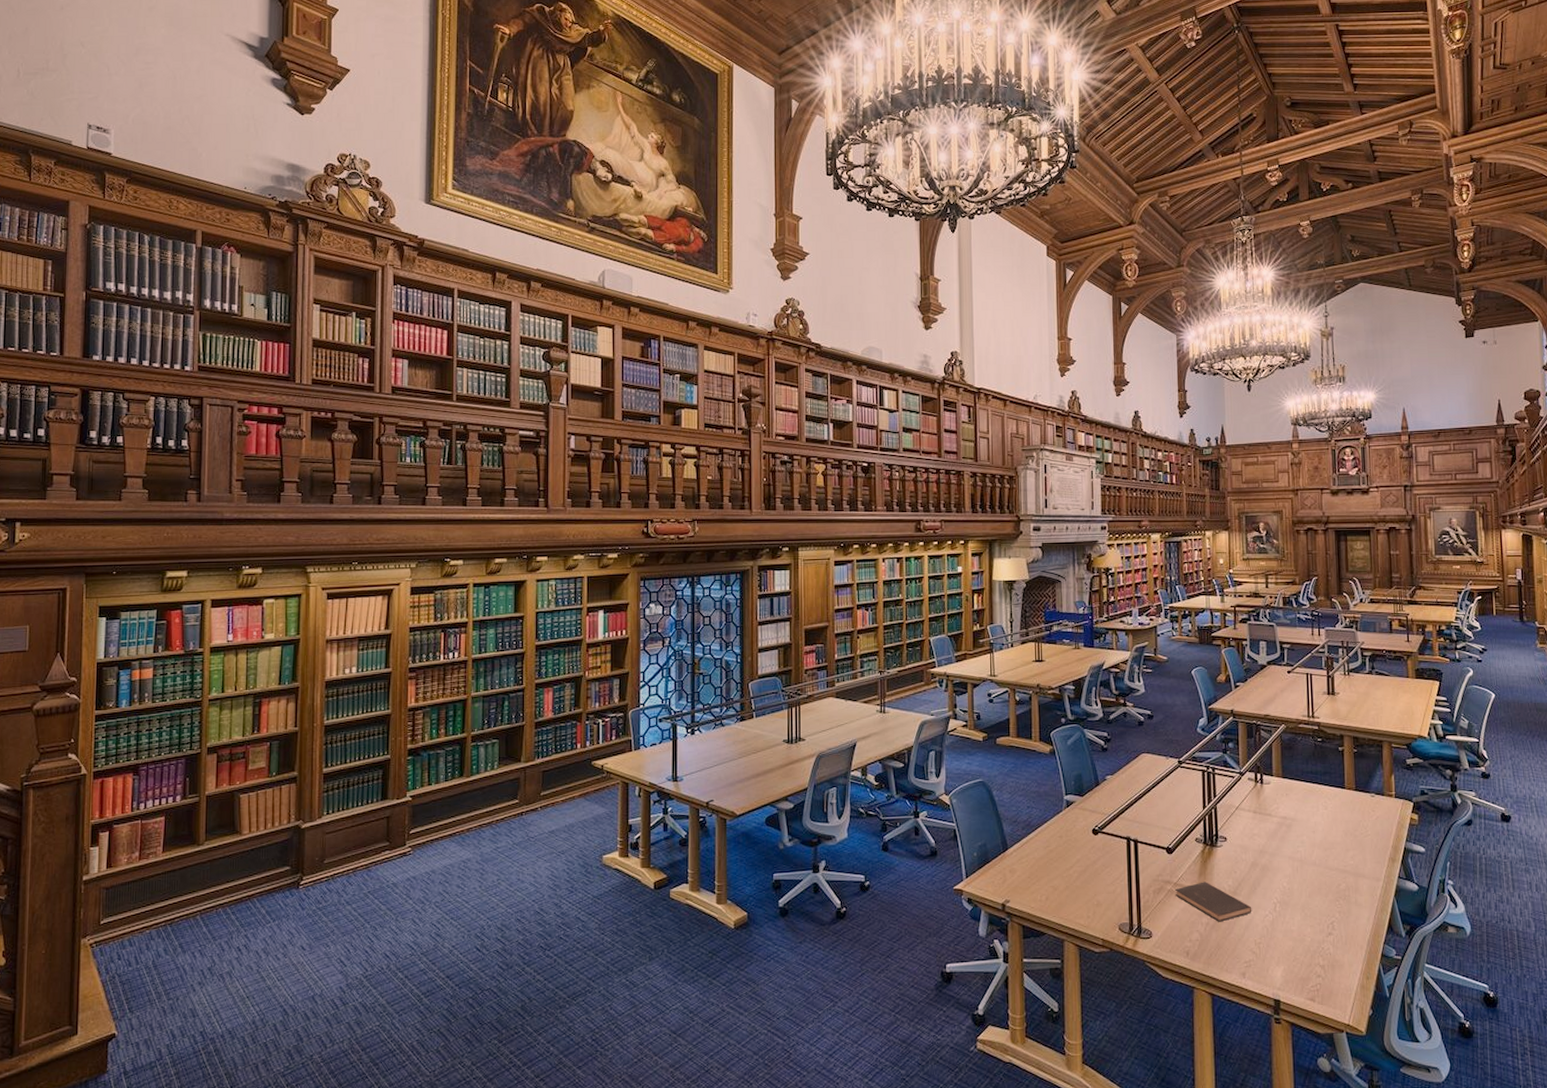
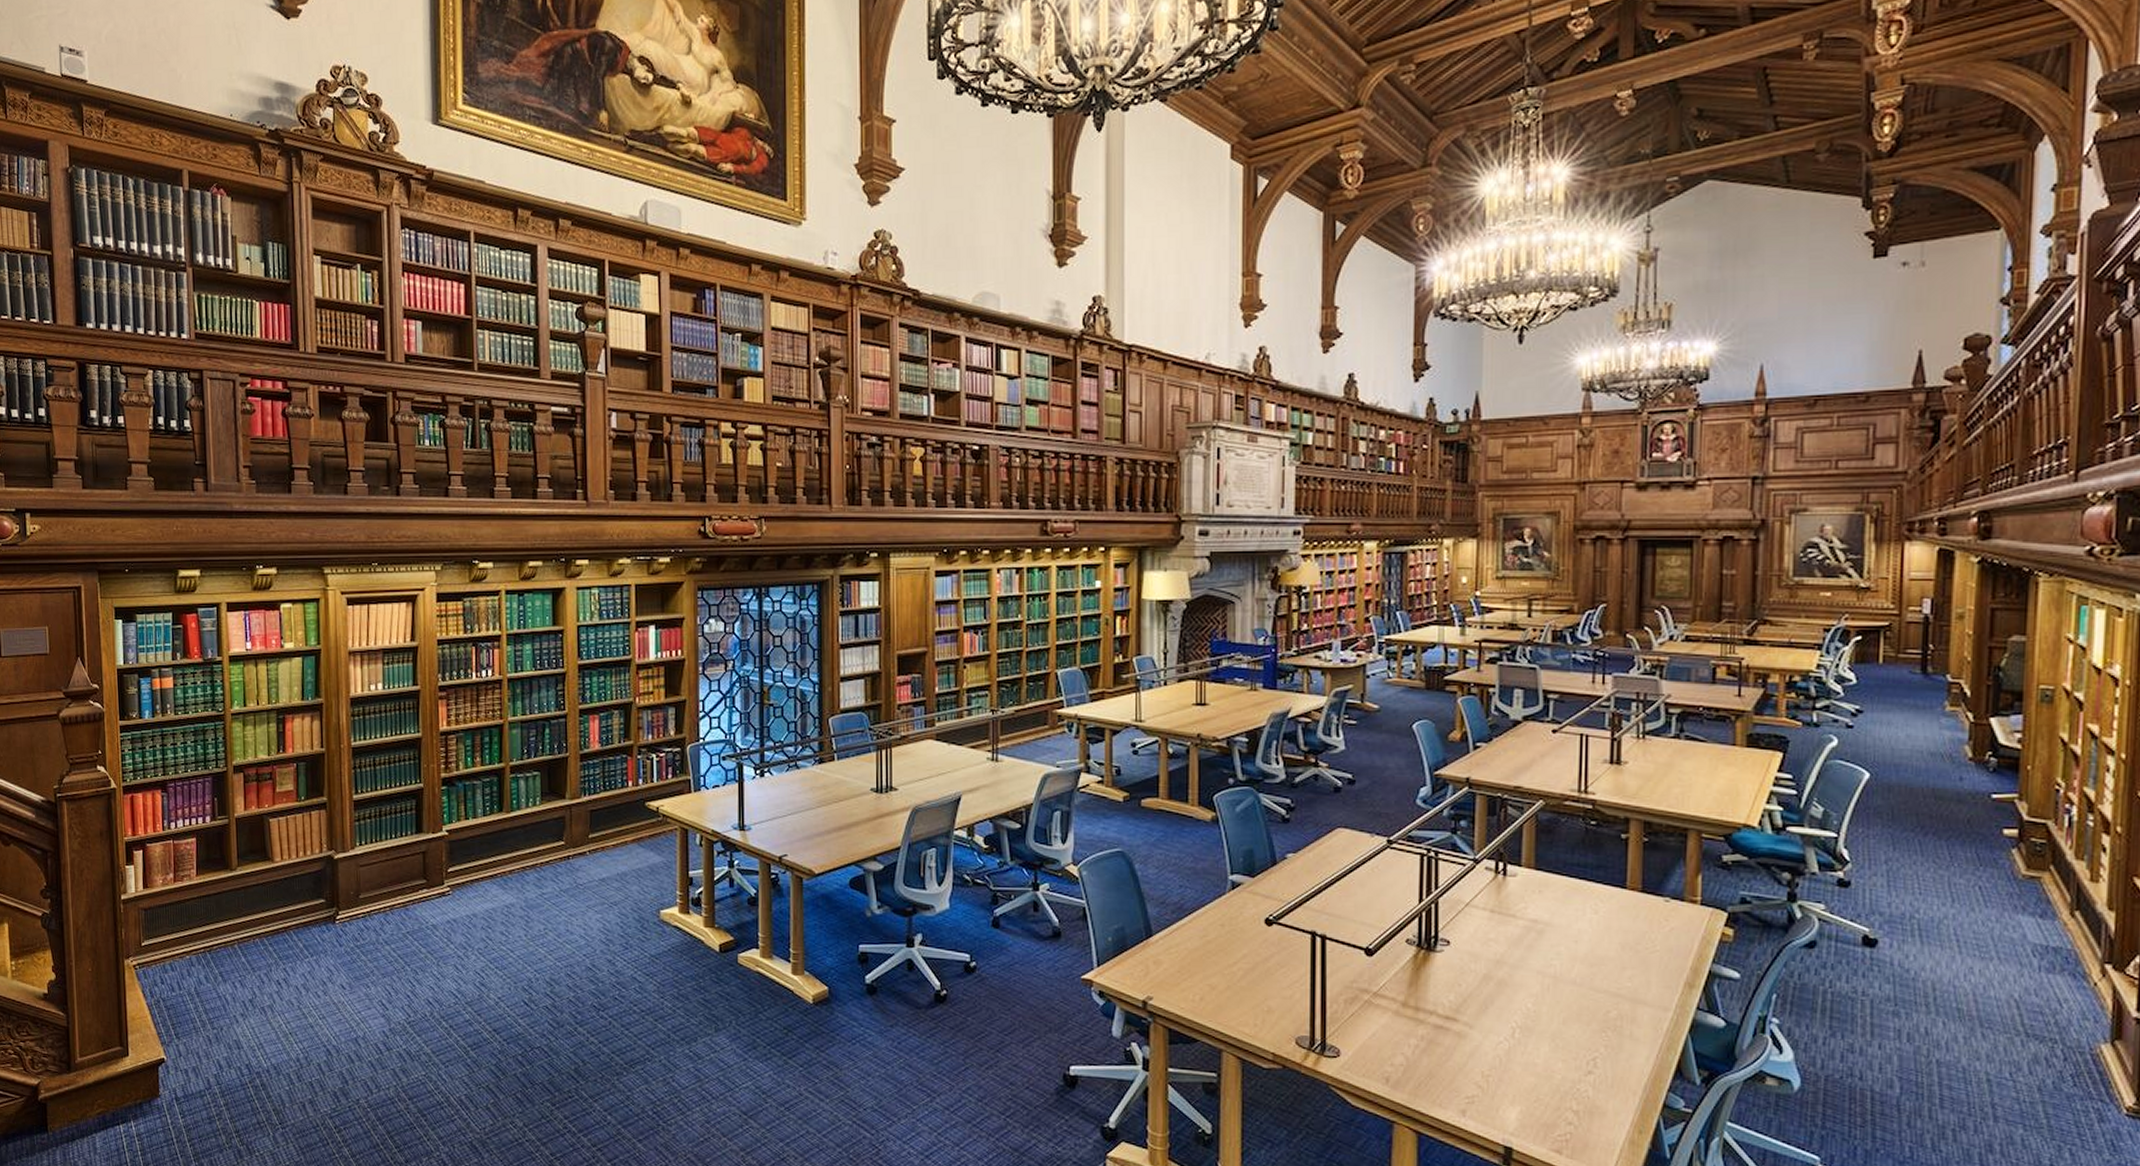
hardcover book: present [1175,882,1252,922] -> none [1374,994,1481,1046]

